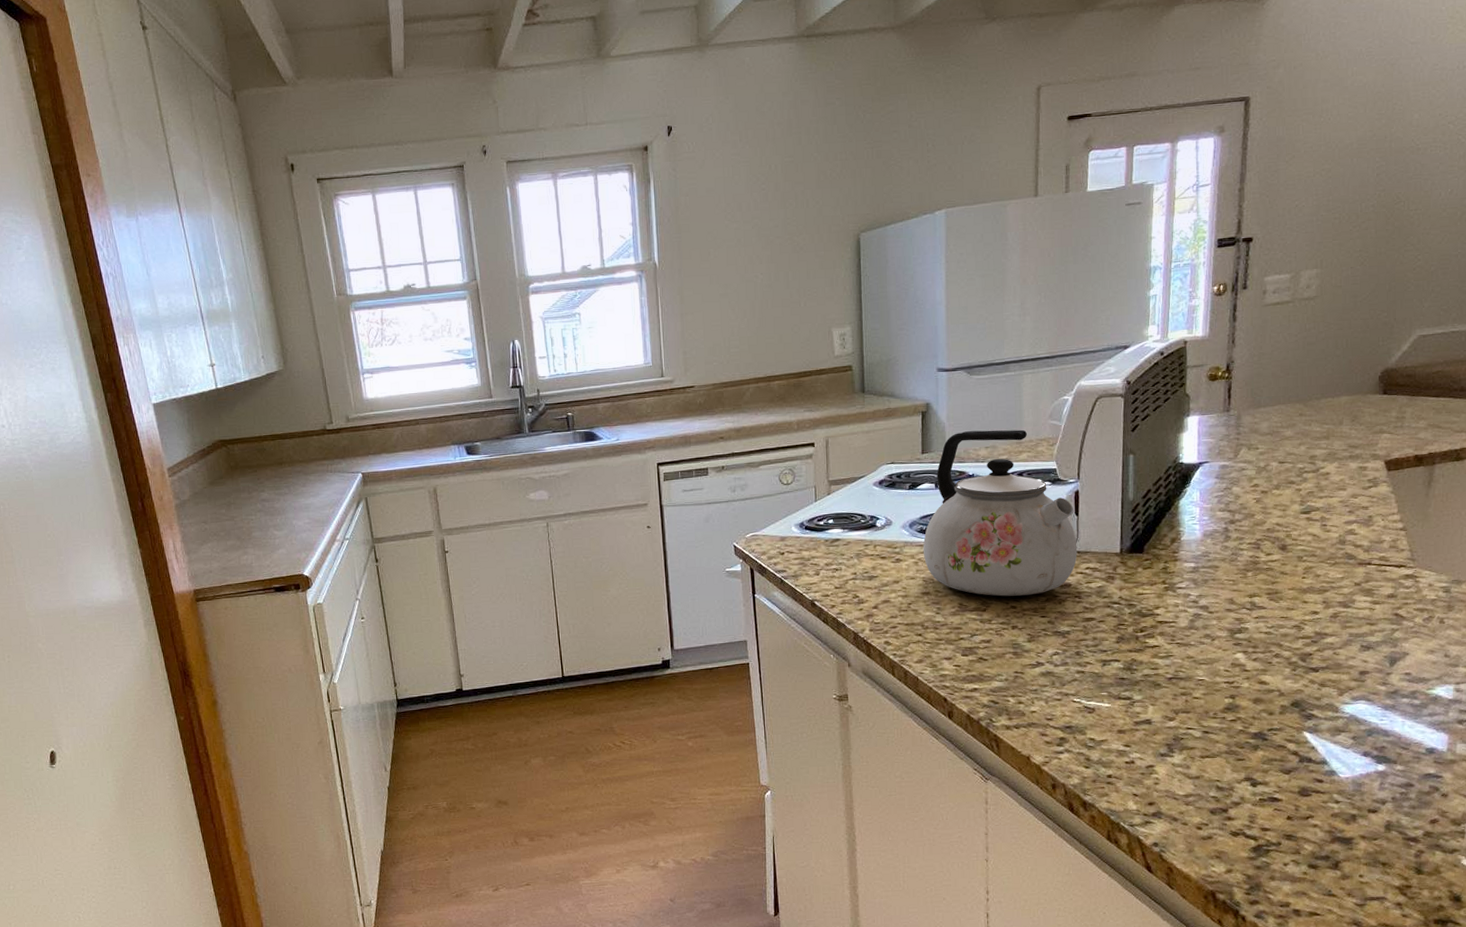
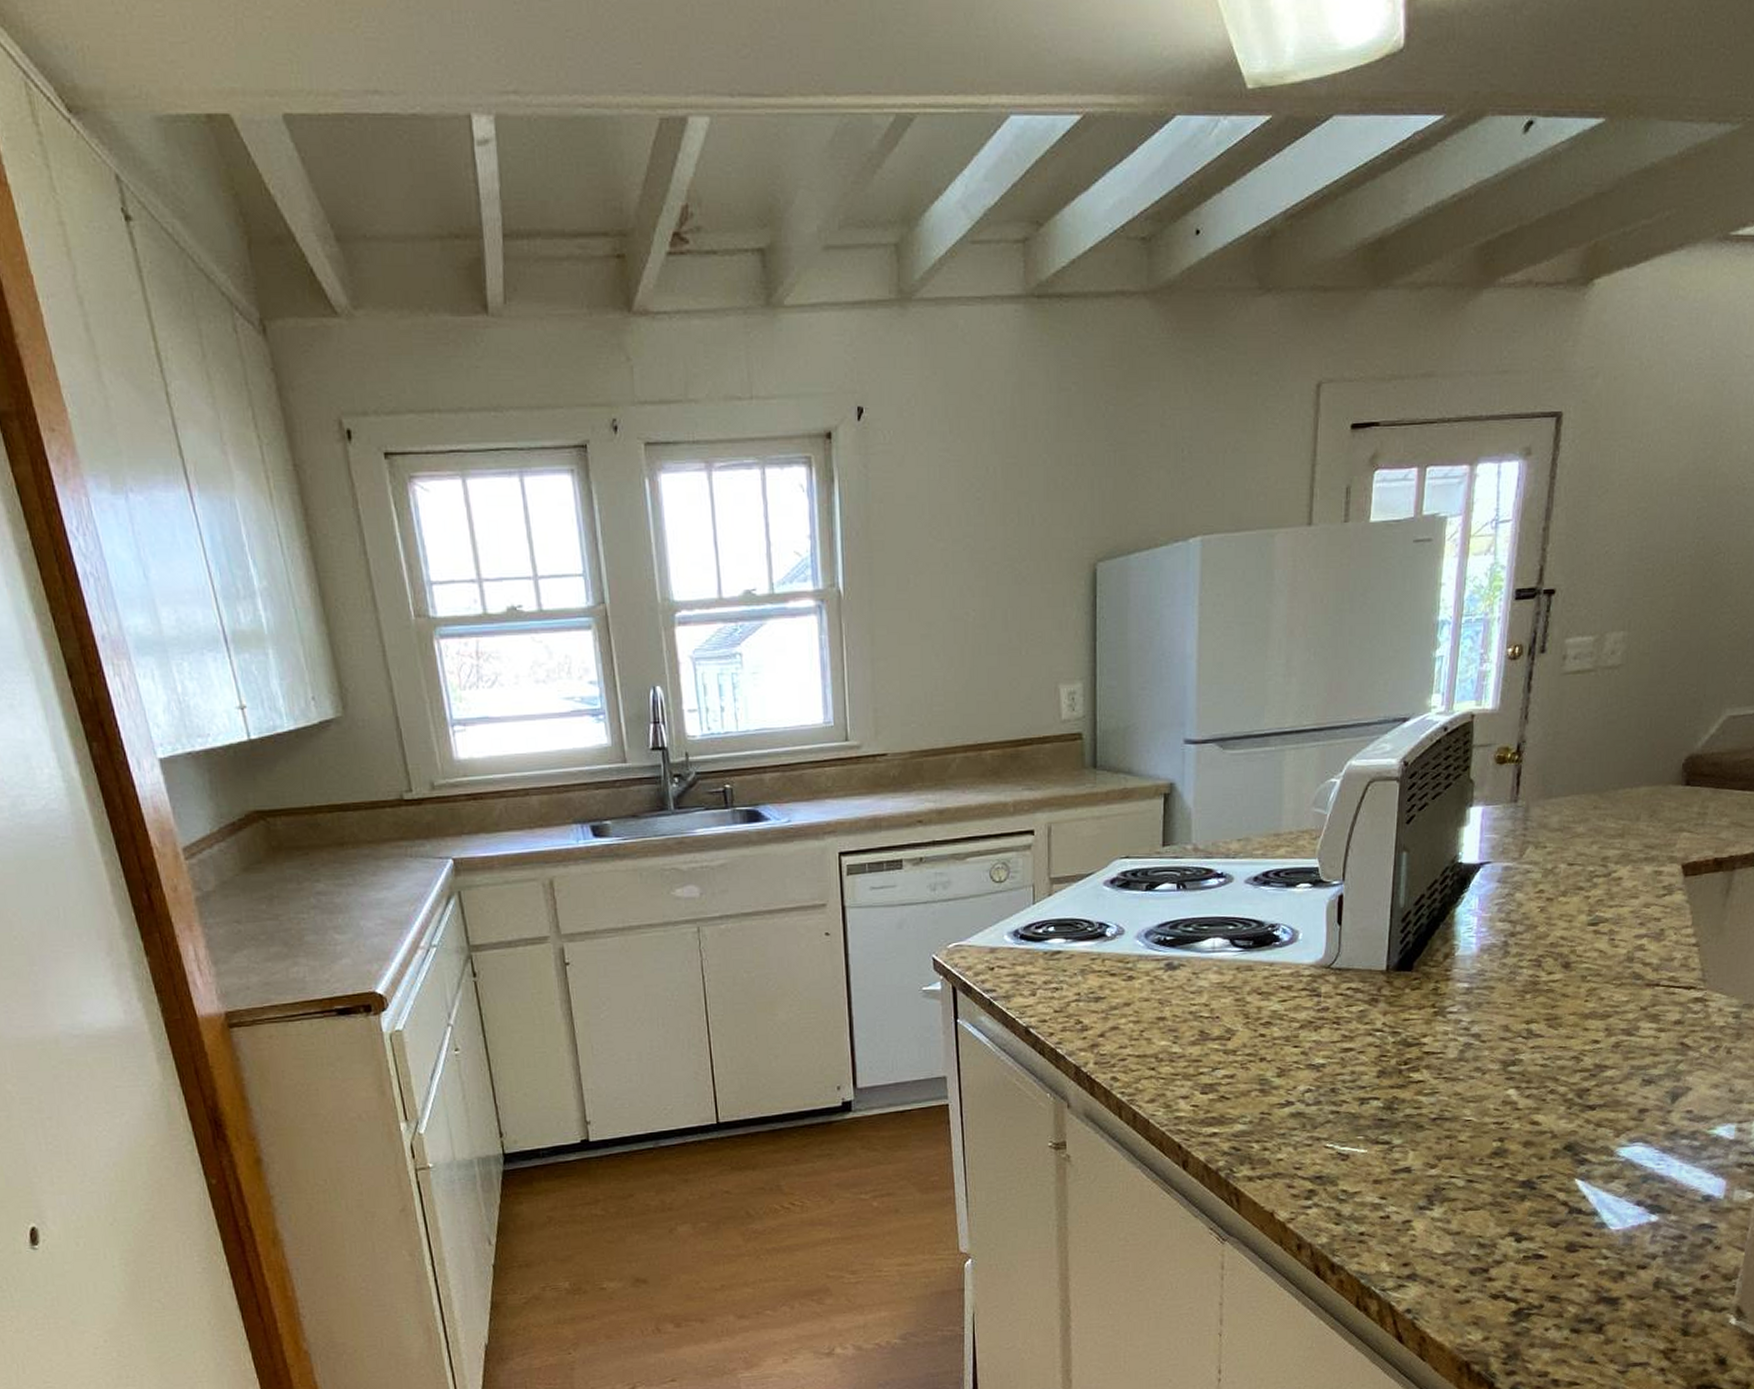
kettle: present [923,429,1078,597] -> none [1160,818,1338,1023]

